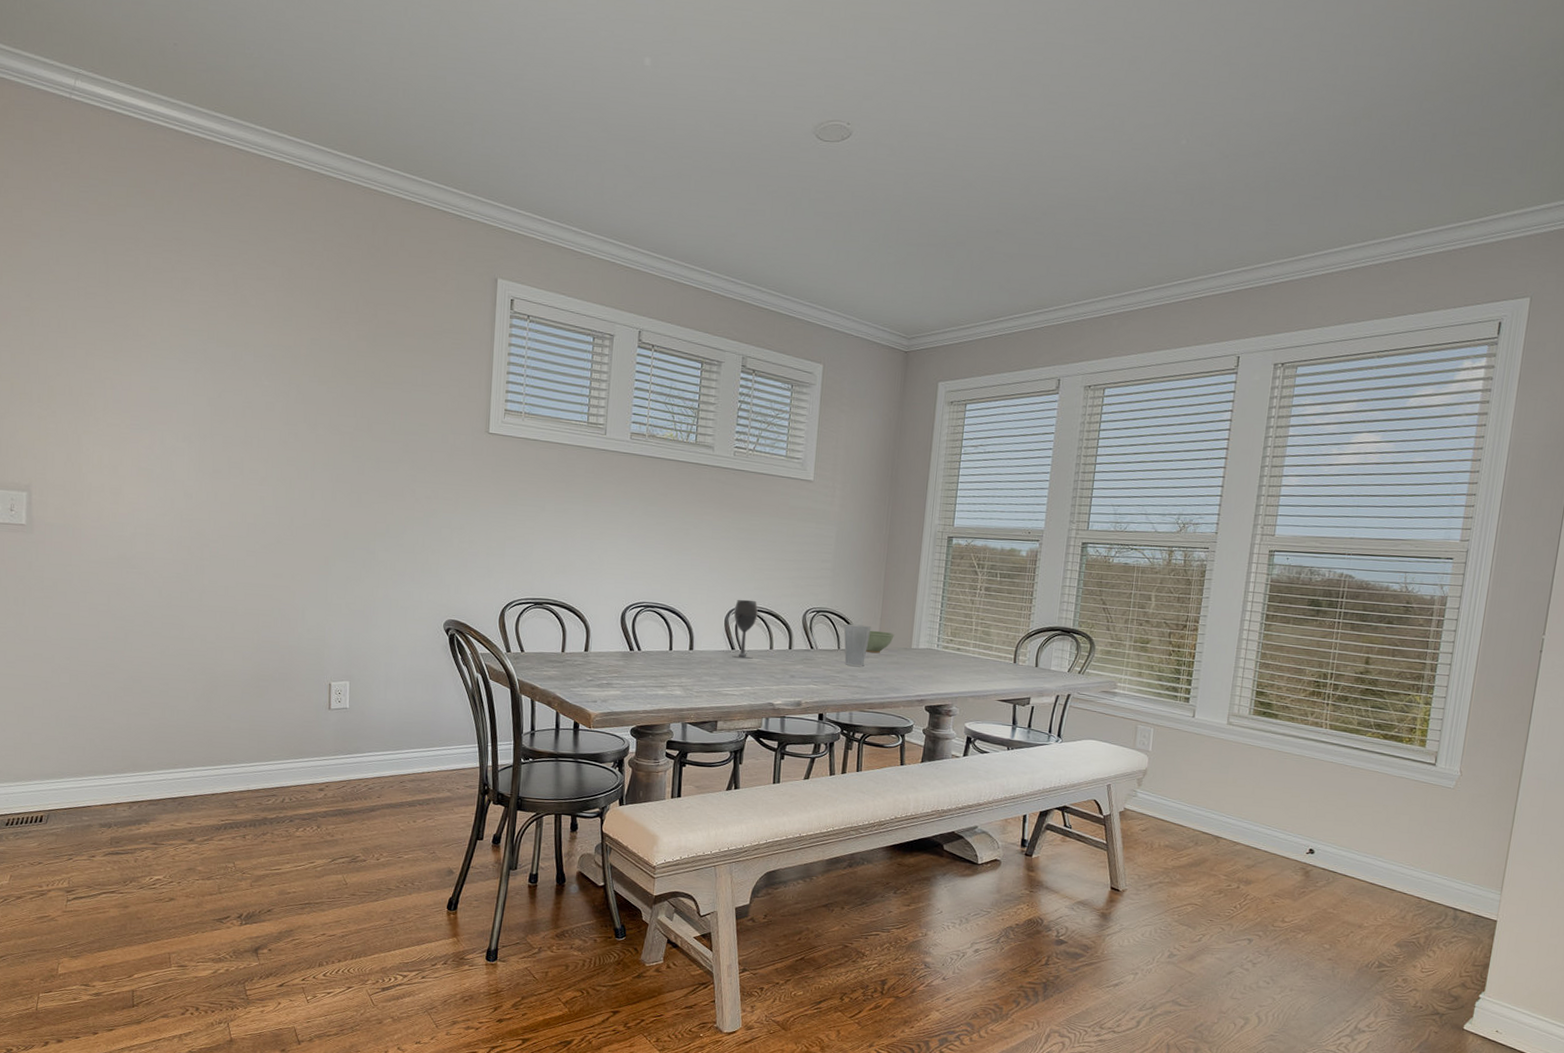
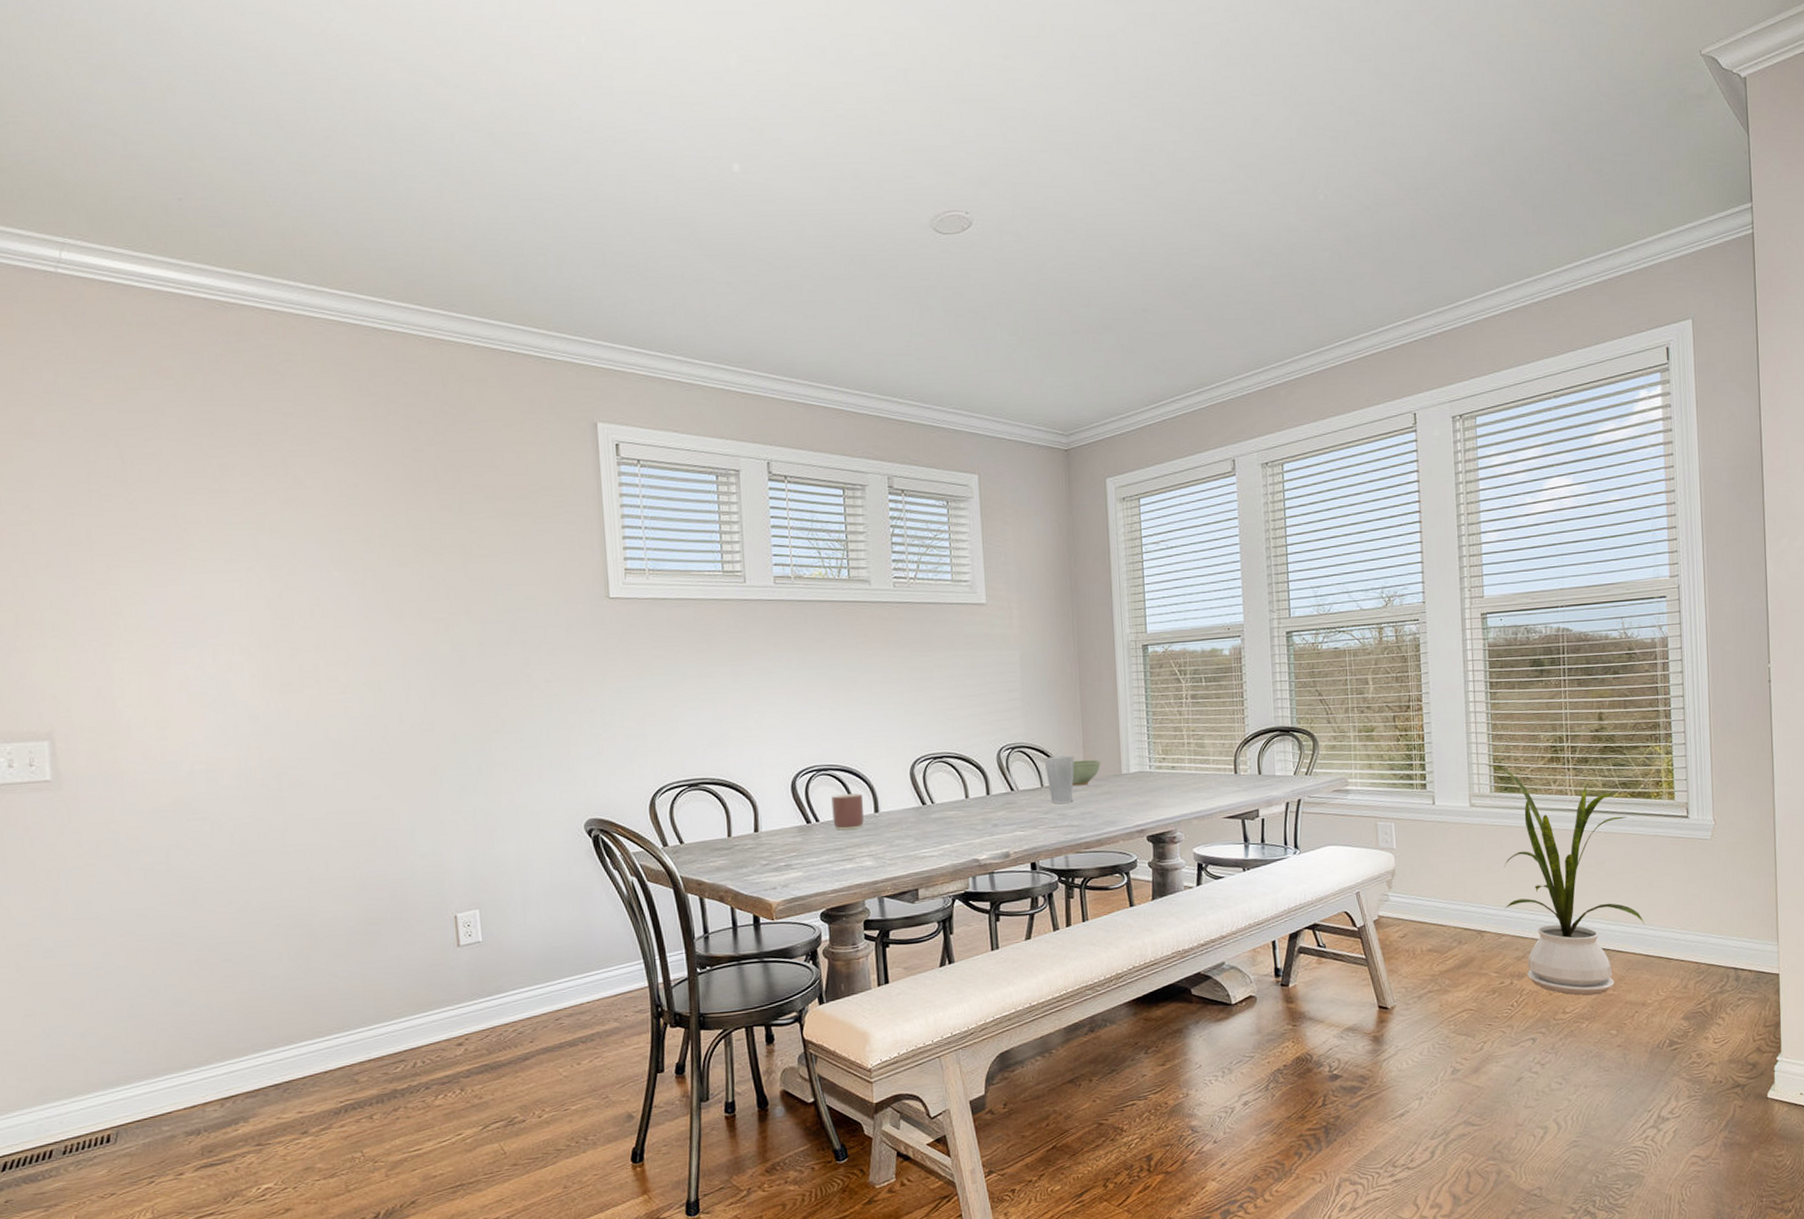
mug: none [652,629,682,662] -> present [831,793,865,831]
wine glass: present [731,599,758,660] -> none [918,746,948,815]
house plant: none [1244,688,1376,911] -> present [1486,764,1645,996]

